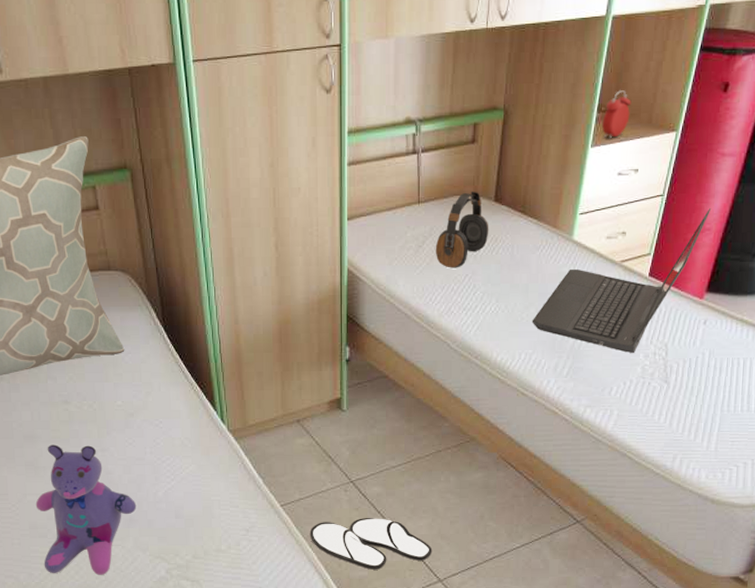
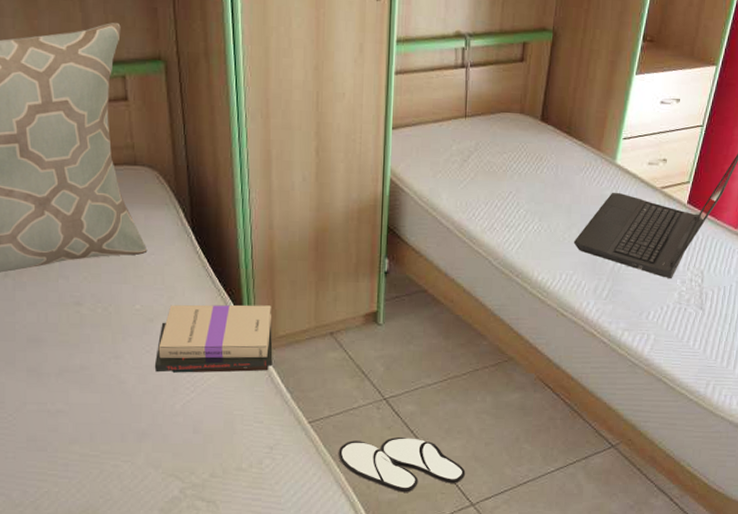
toy: present [35,444,137,575] -> none [36,349,151,494]
books: none [137,396,244,463] -> present [154,304,273,373]
headphones: present [435,191,489,268] -> none [480,108,535,185]
alarm clock: present [602,90,632,139] -> none [647,22,675,68]

